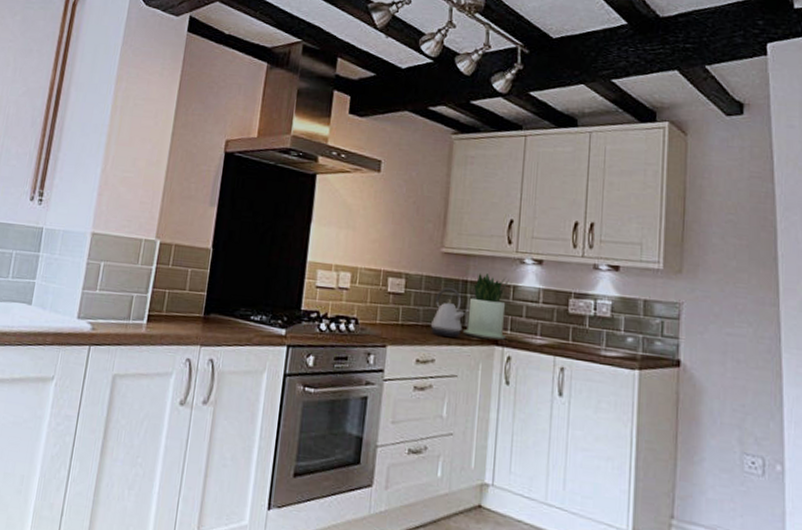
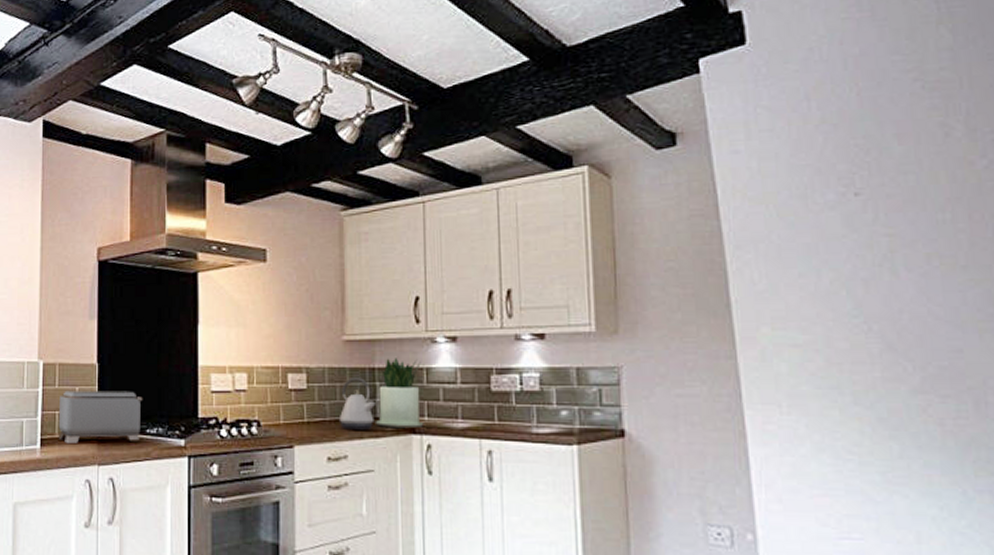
toaster: none [165,271,252,328] -> present [58,390,143,444]

